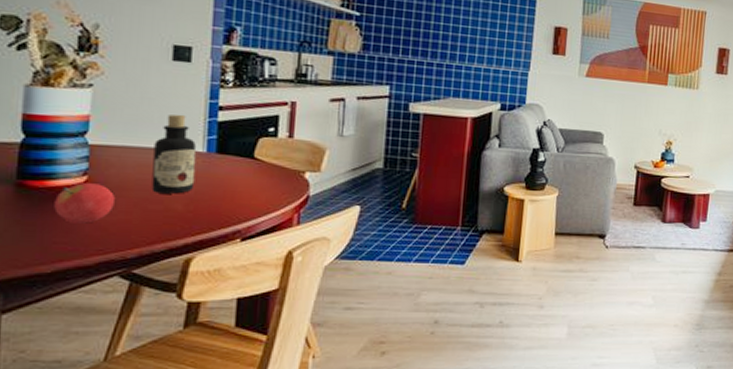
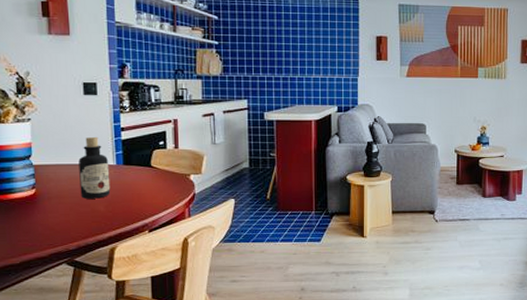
fruit: present [54,183,115,224] -> none [15,194,56,225]

